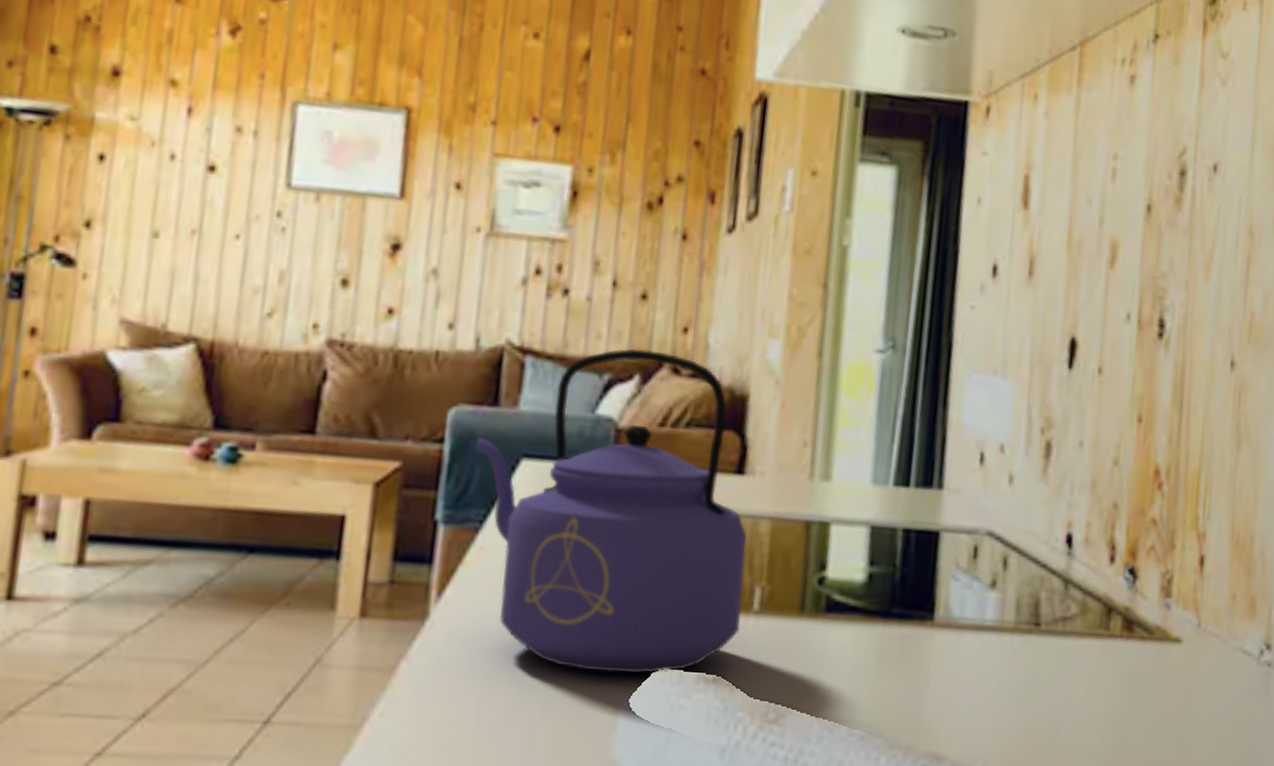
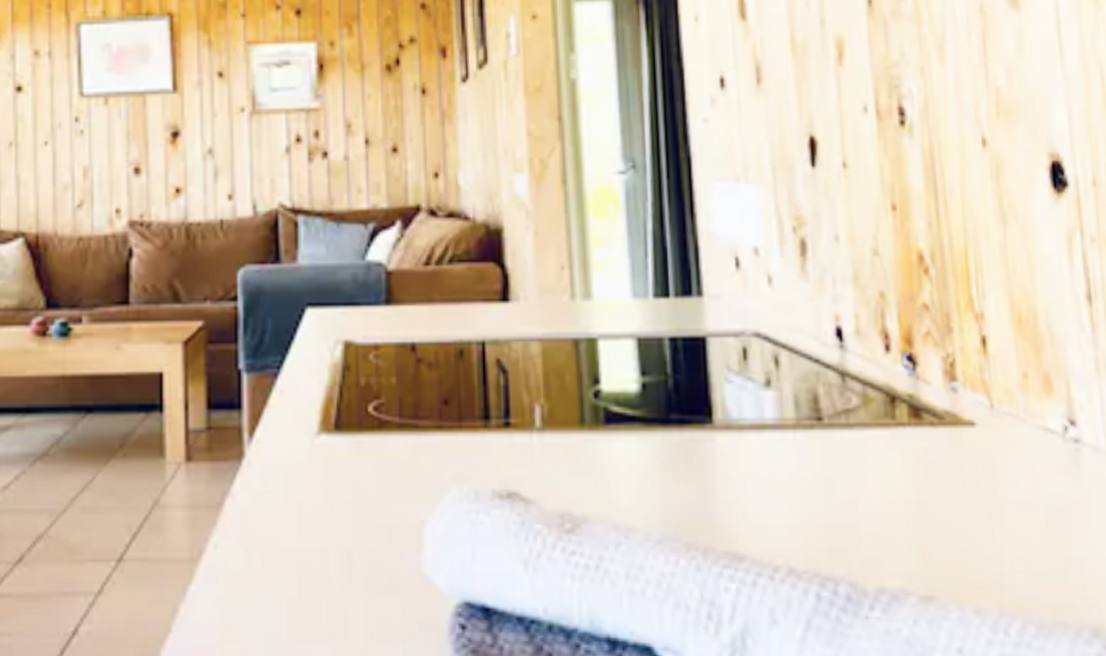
kettle: present [475,348,748,674] -> none [264,197,526,495]

